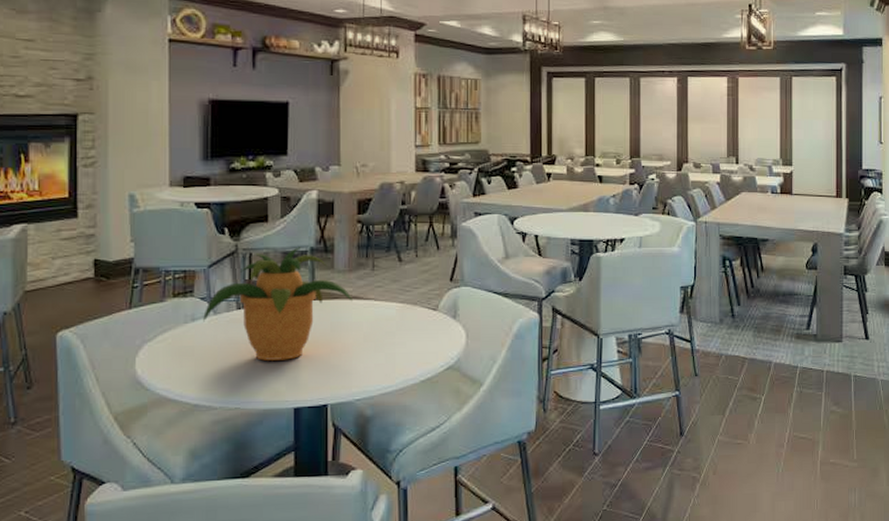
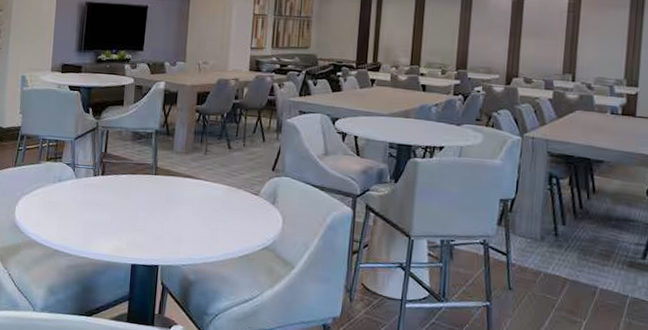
potted plant: present [203,247,352,361] -> none [67,128,186,223]

